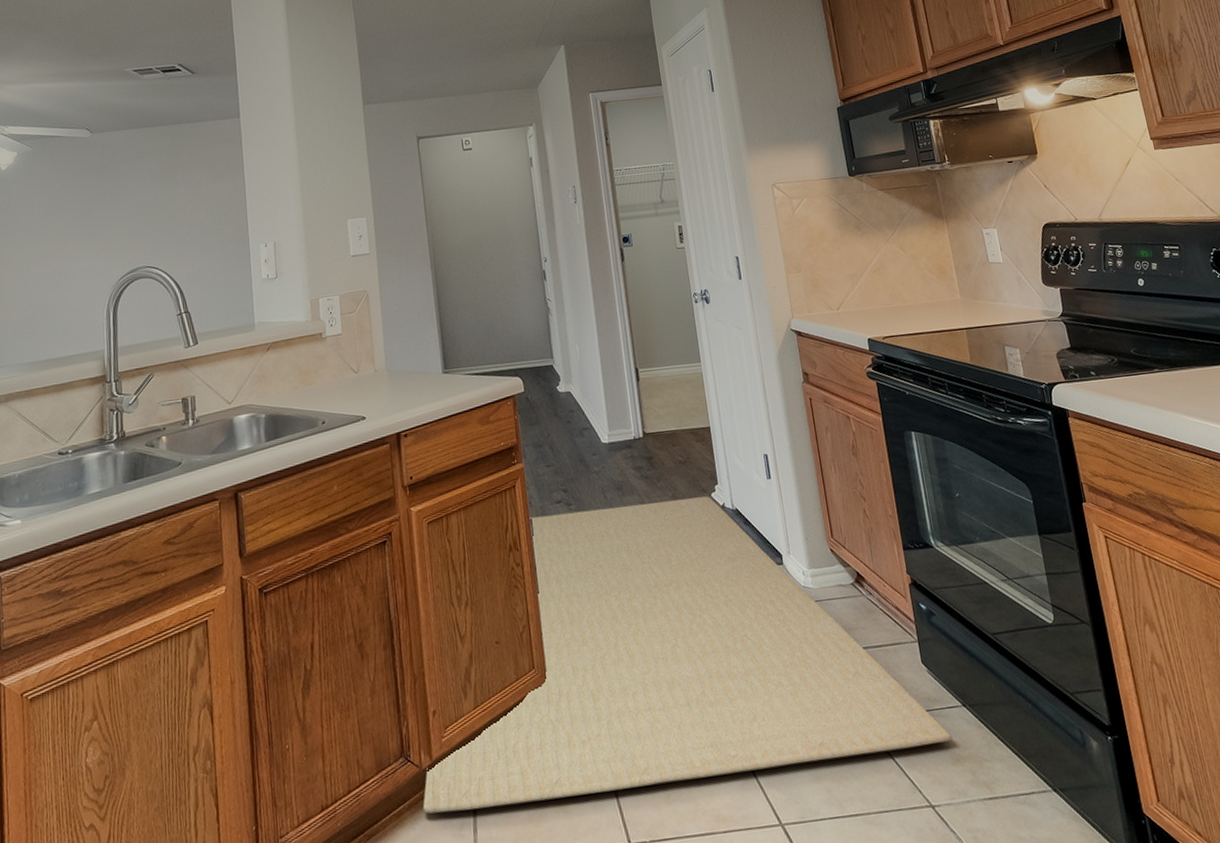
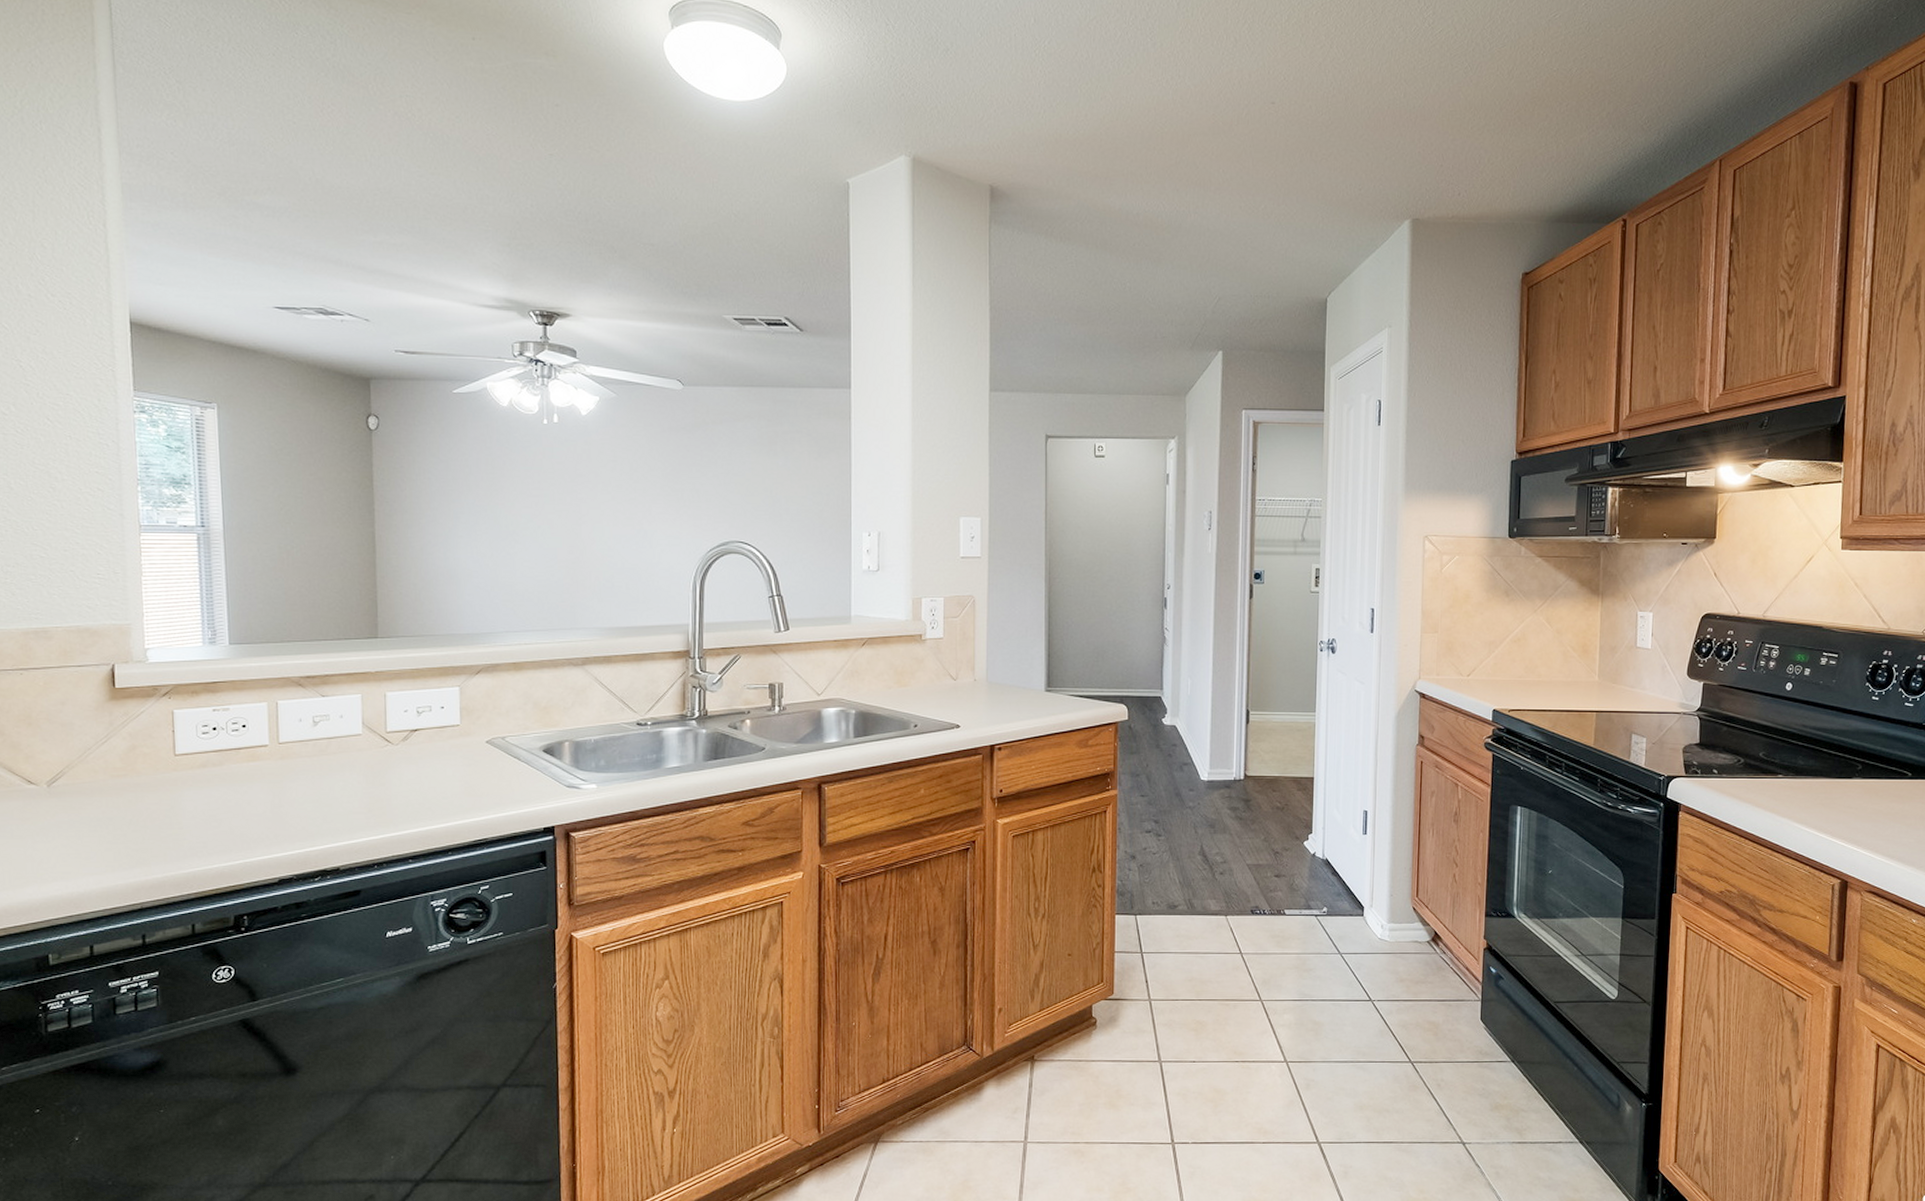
rug: present [423,496,952,814] -> none [981,843,1495,1098]

